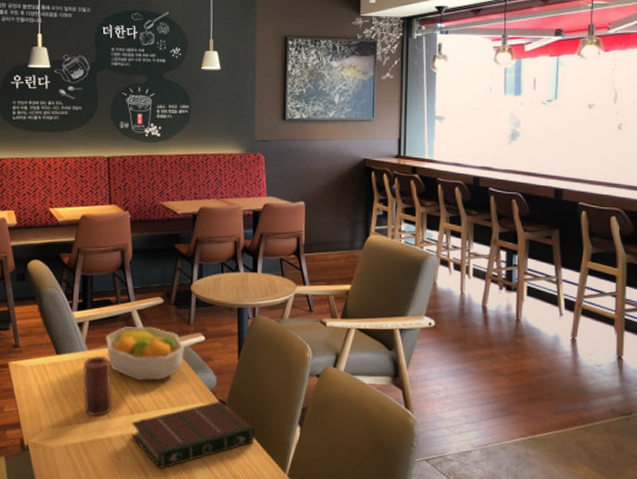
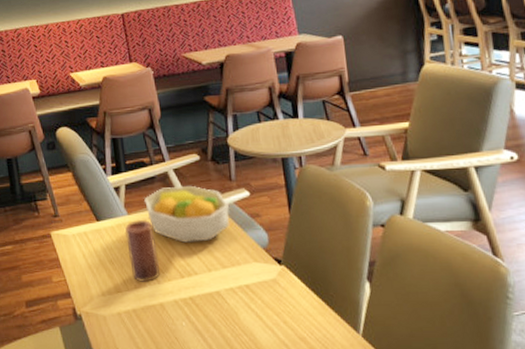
book: present [132,401,255,470] -> none [183,259,320,335]

